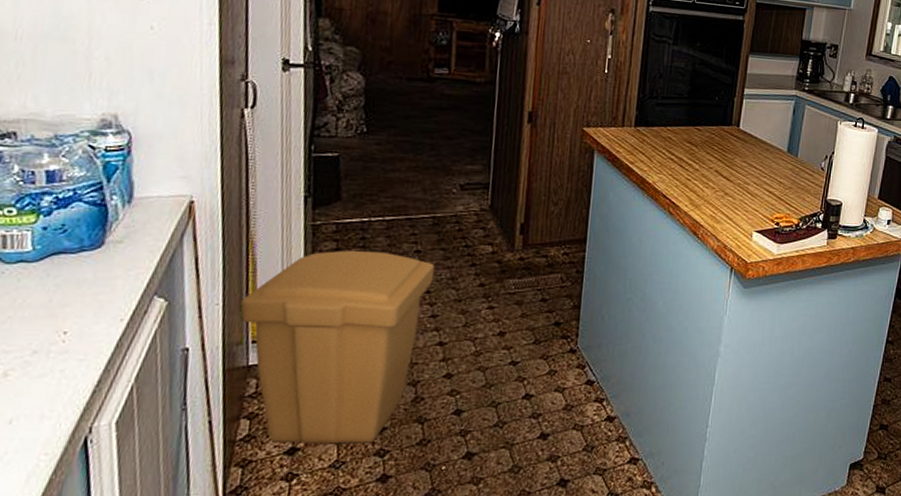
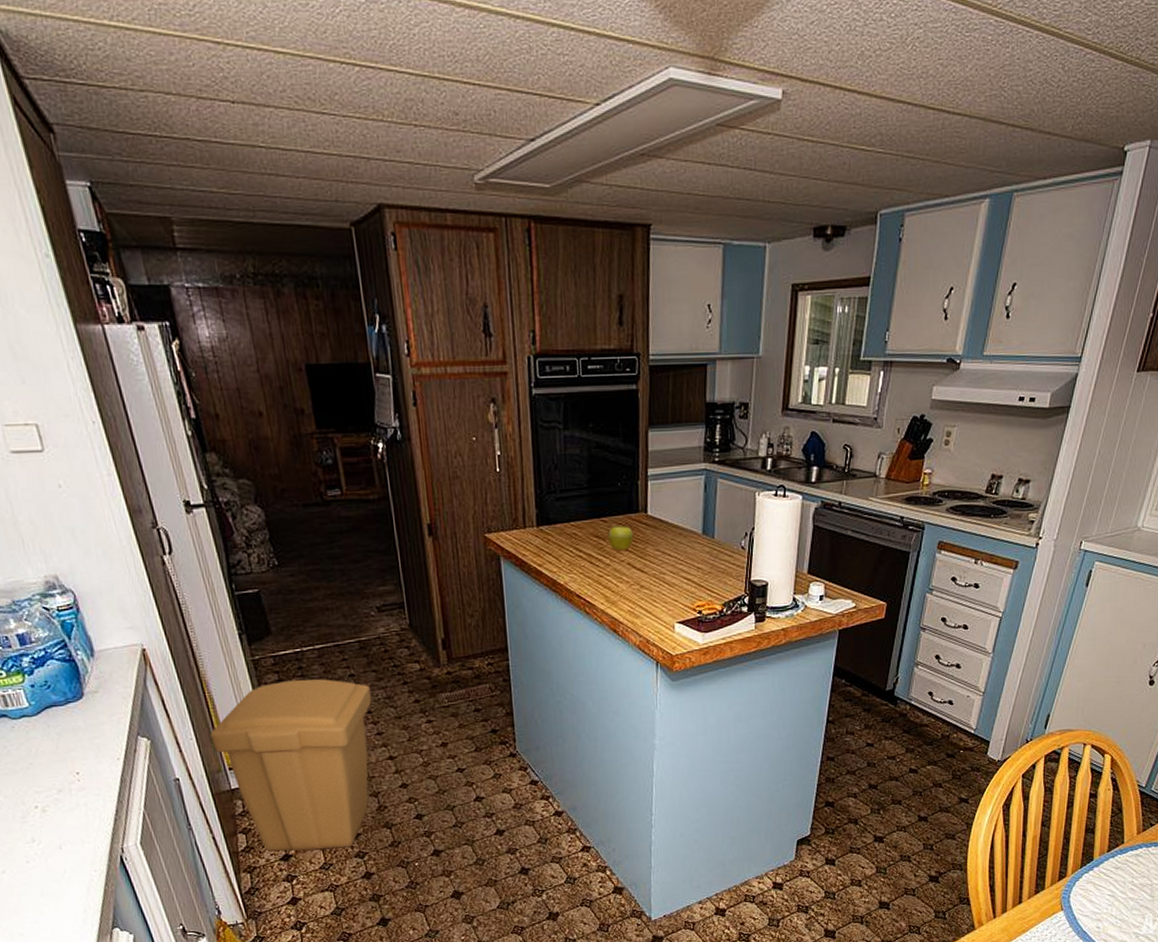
fruit: none [700,134,725,160] -> present [608,525,634,552]

